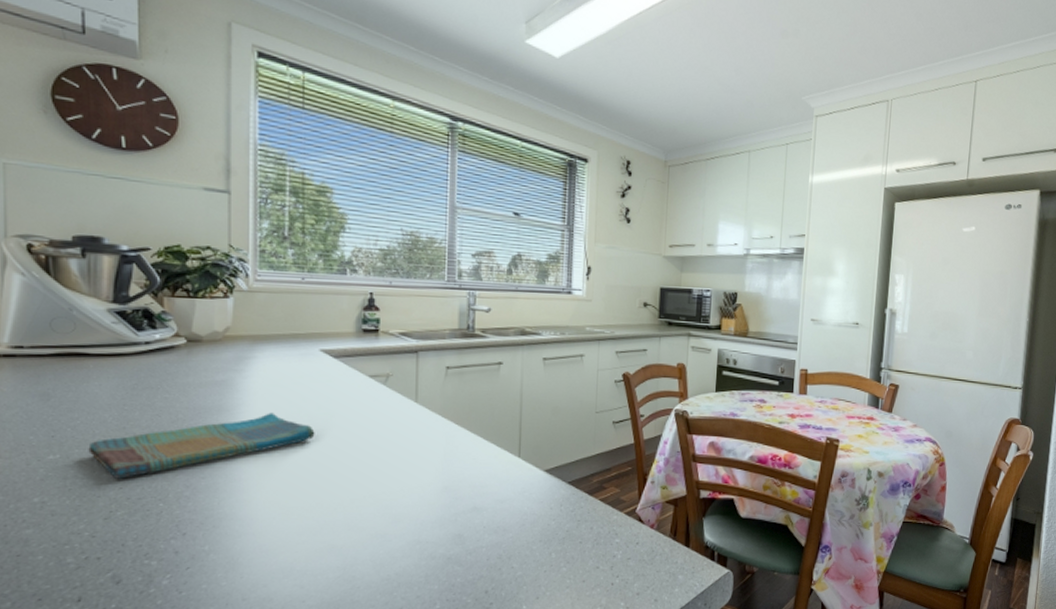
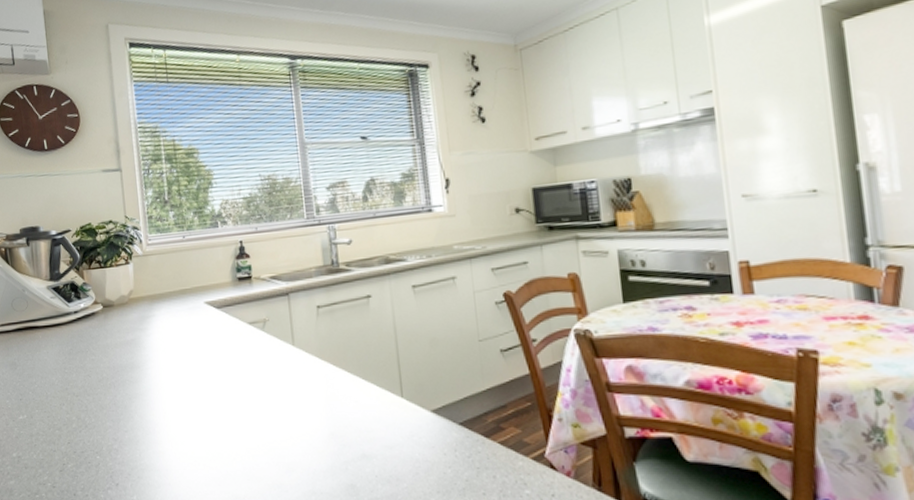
dish towel: present [88,413,315,479] -> none [44,366,209,434]

